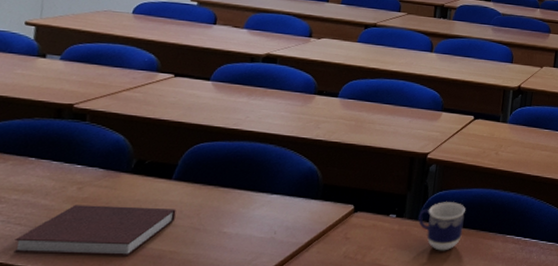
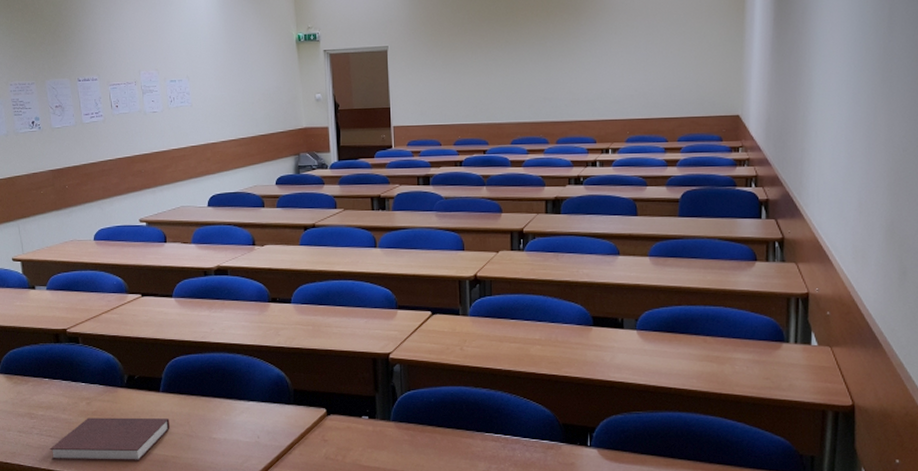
cup: present [418,202,466,251] -> none [390,401,438,451]

